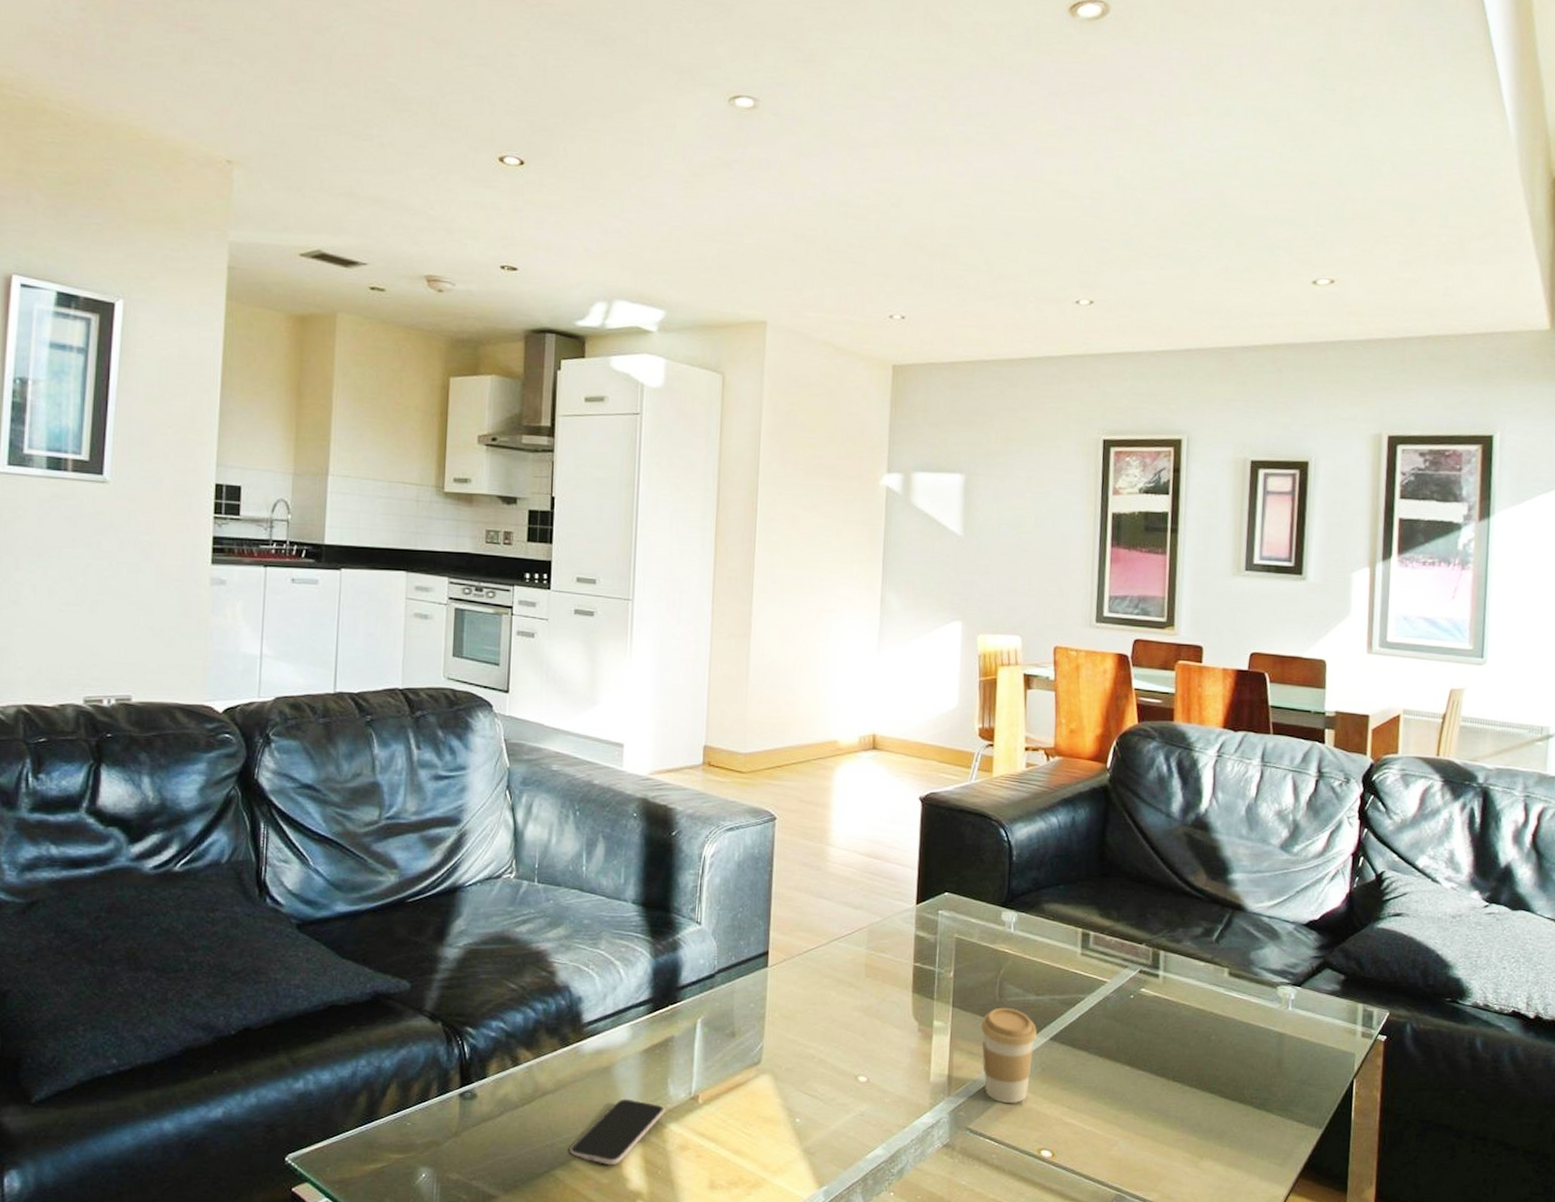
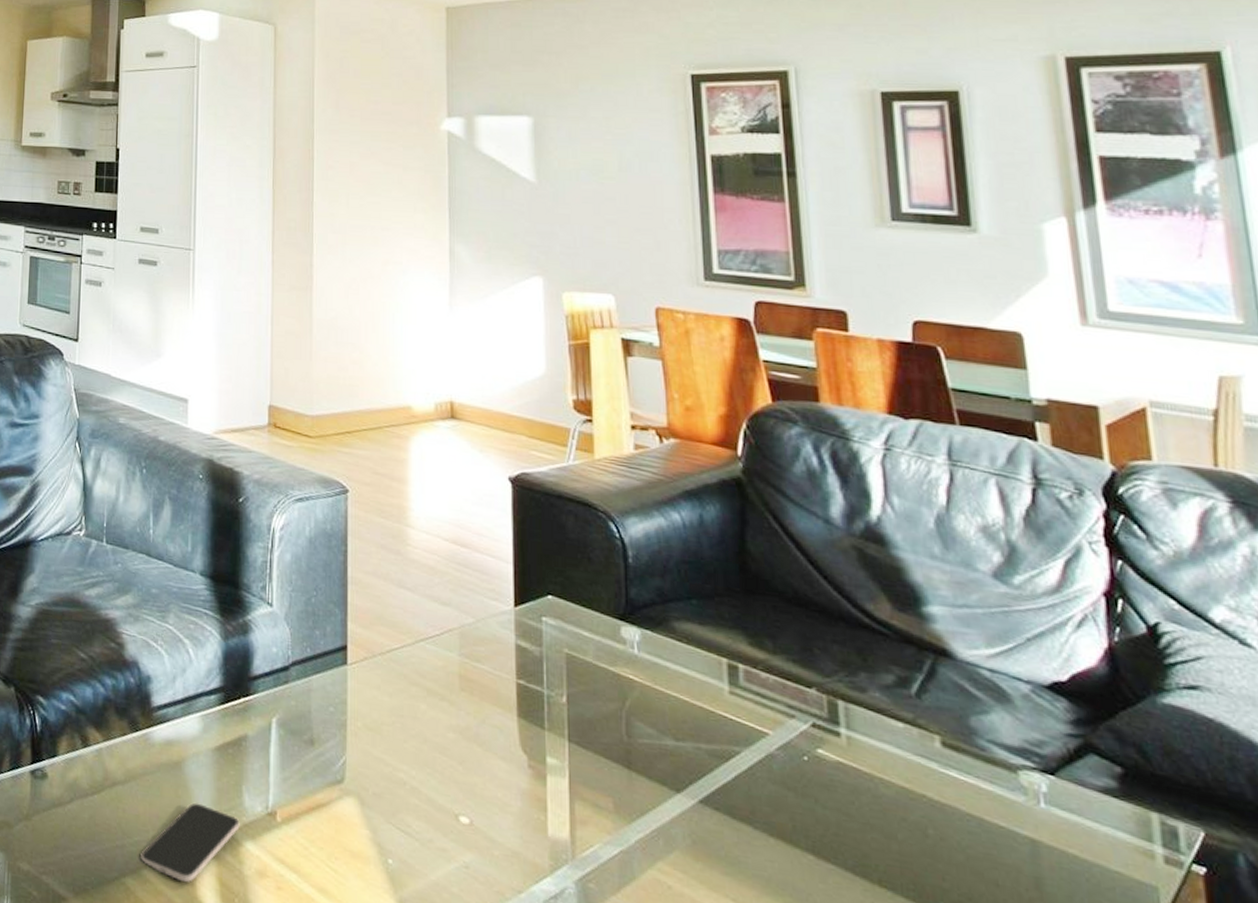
coffee cup: present [981,1007,1038,1104] -> none [607,750,682,884]

